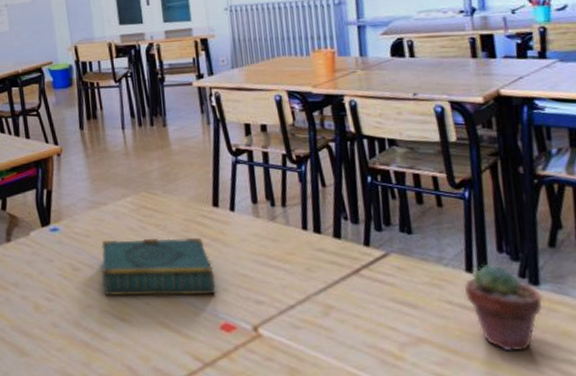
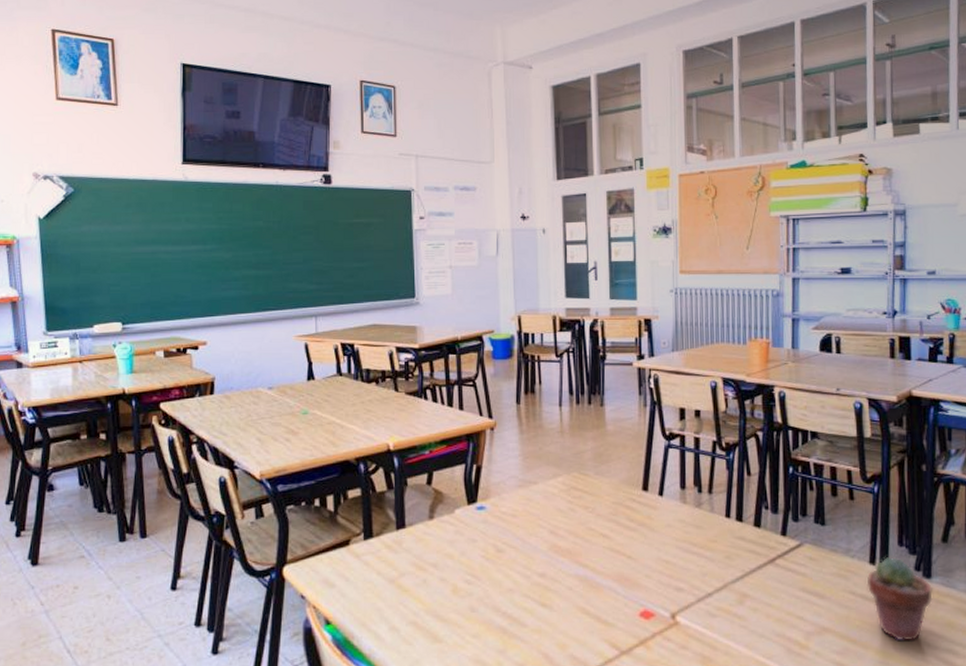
book: present [101,237,216,296] -> none [526,521,638,581]

